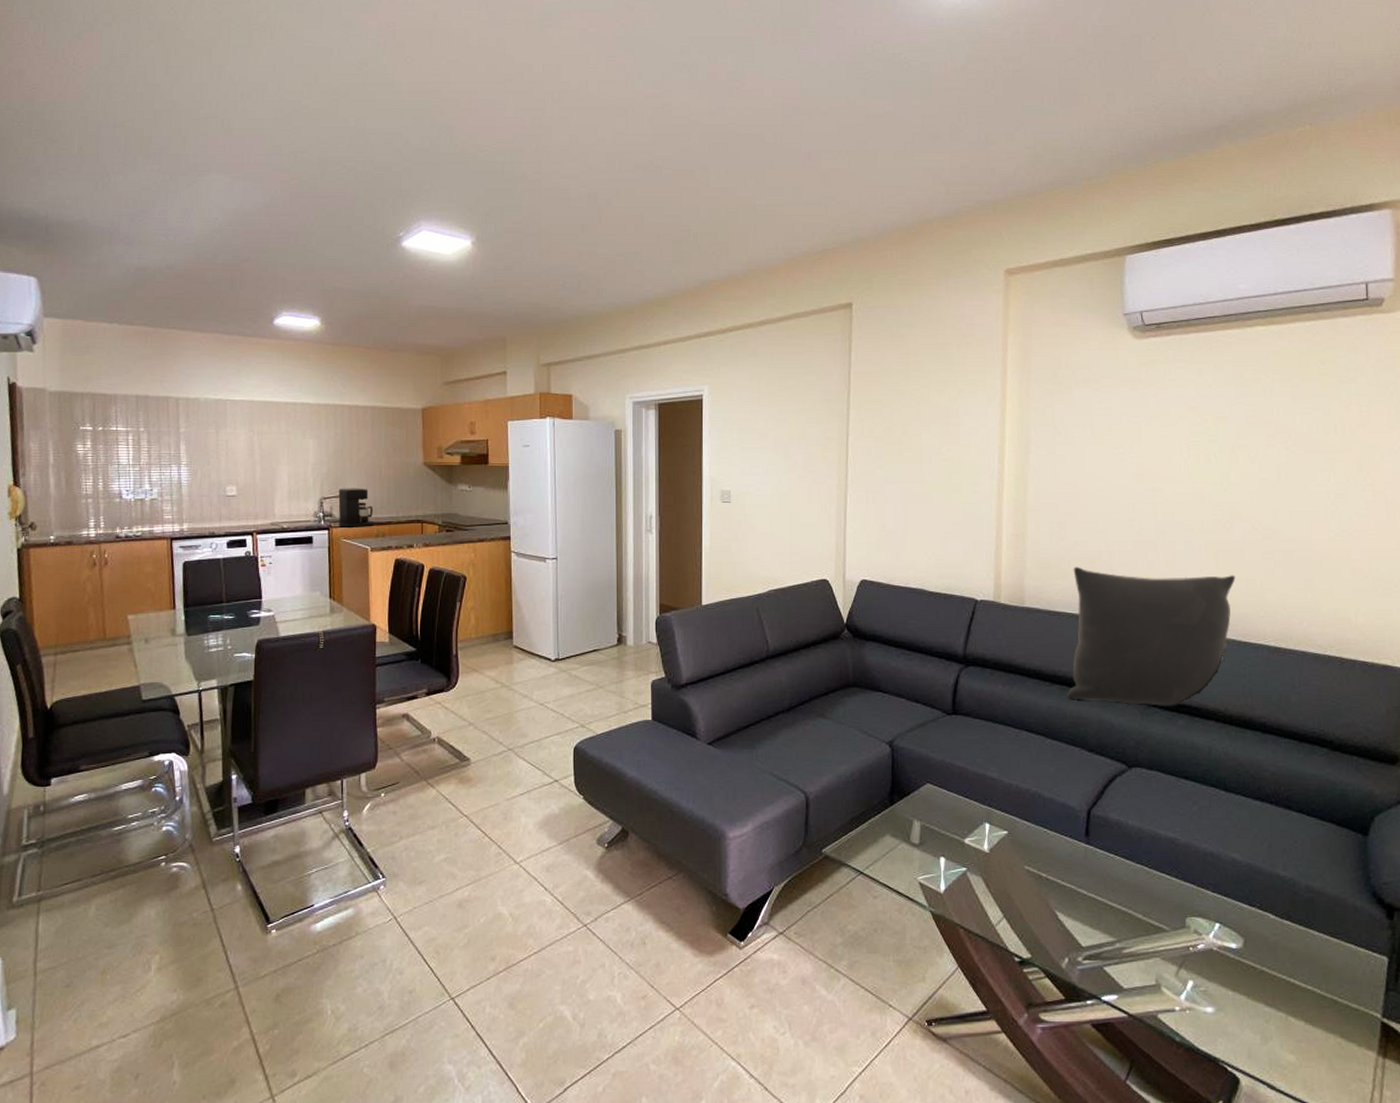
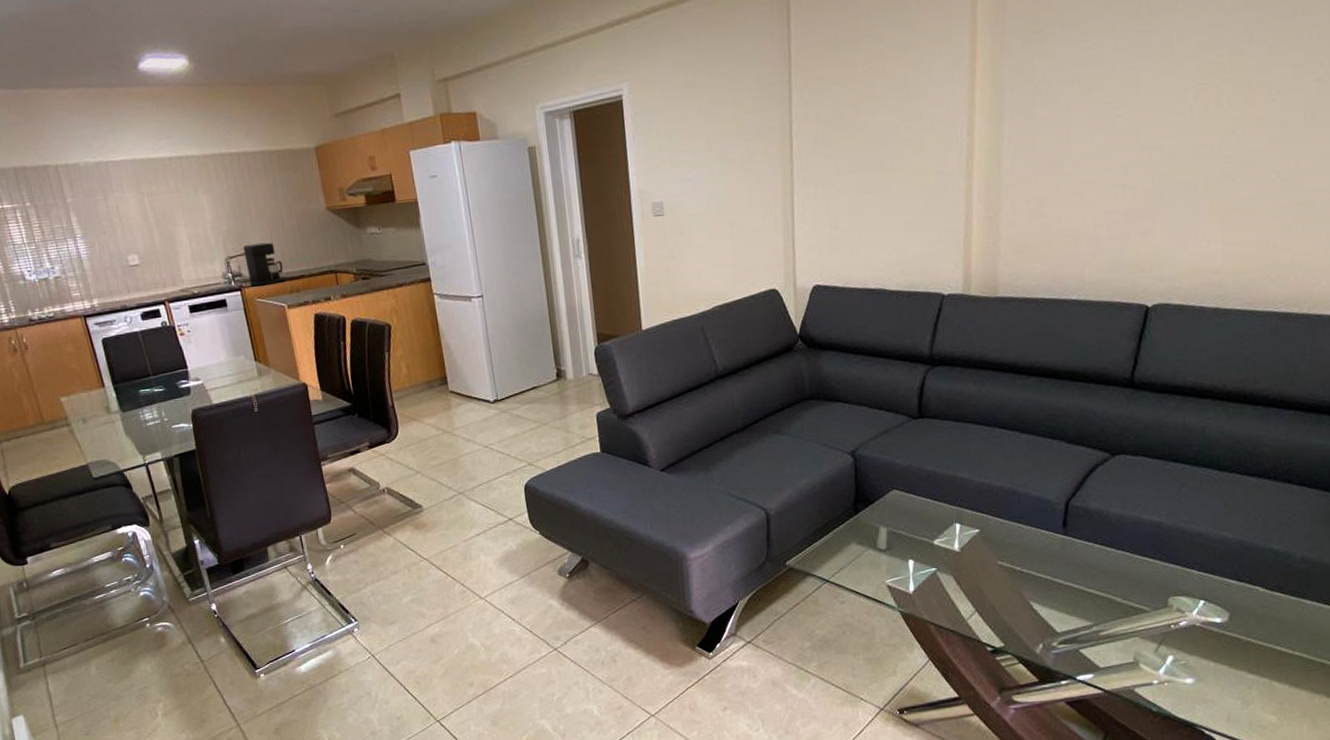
pillow: present [1067,566,1236,715] -> none [1045,237,1244,391]

